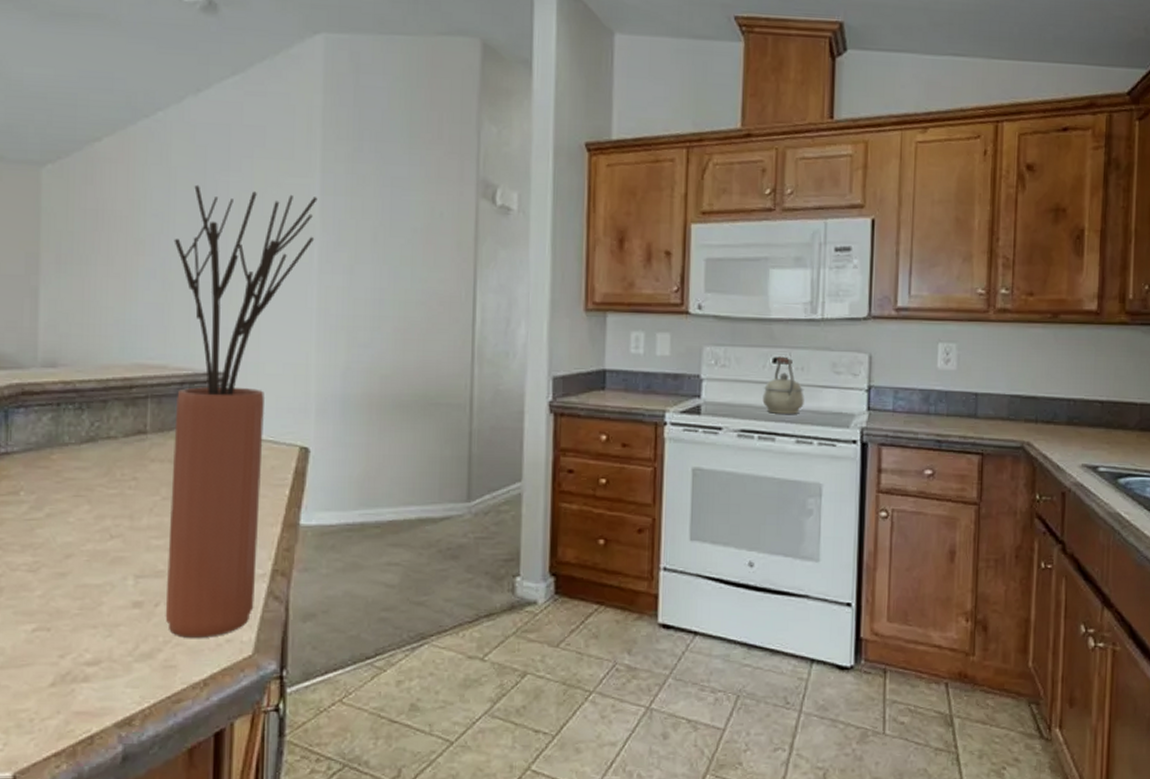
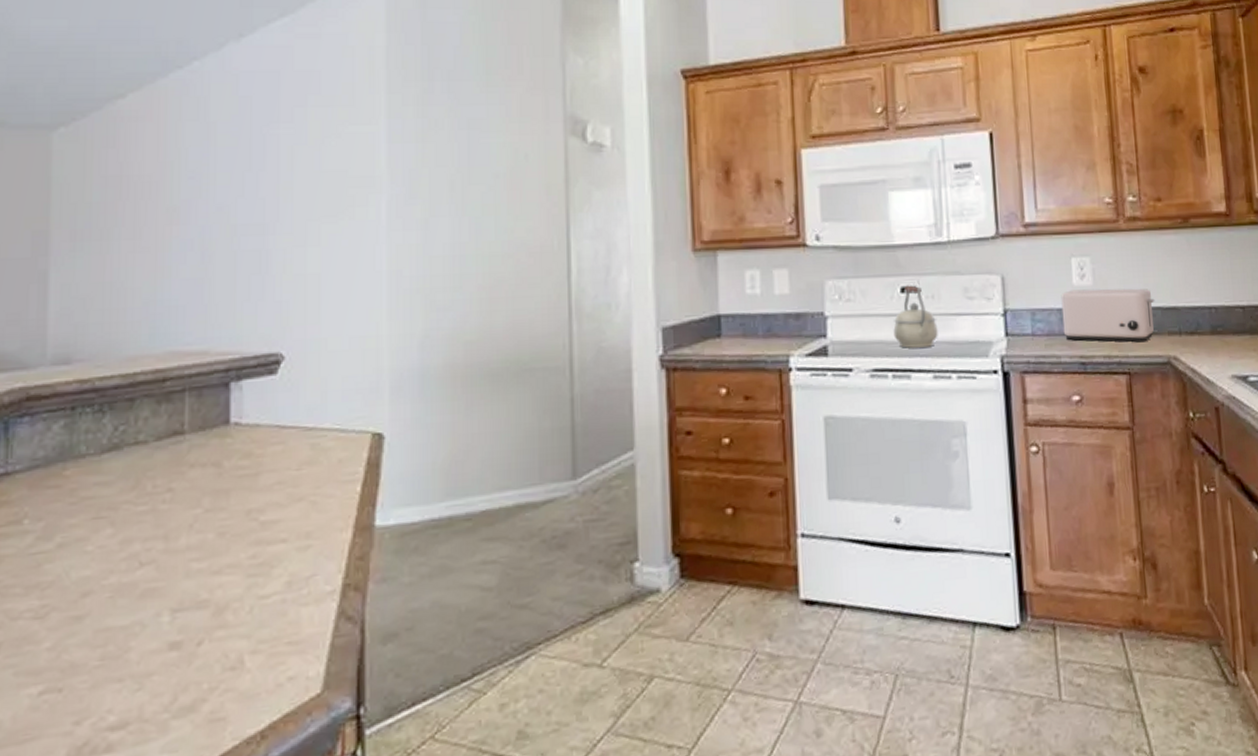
vase: present [165,184,318,638] -> none [210,140,384,681]
toaster: none [923,373,1015,427] -> present [1061,288,1155,343]

